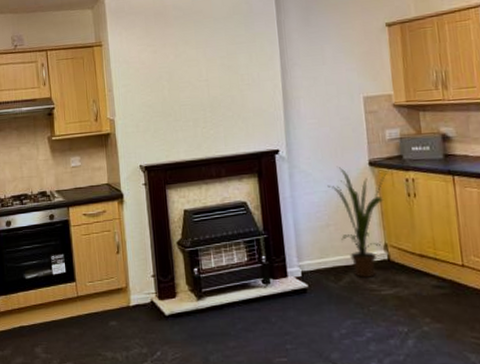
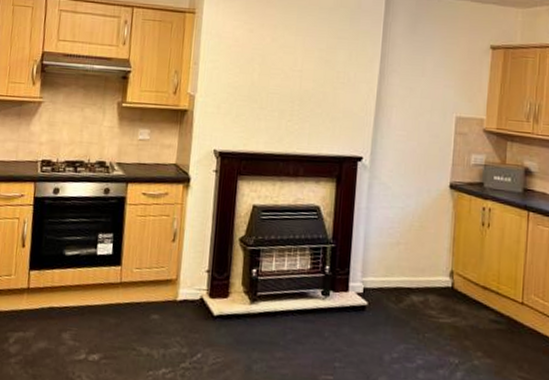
house plant: present [327,166,390,279] -> none [405,183,469,304]

